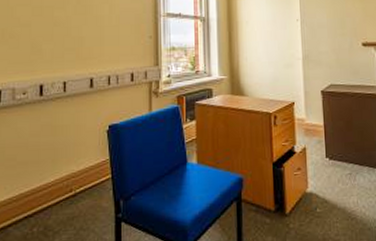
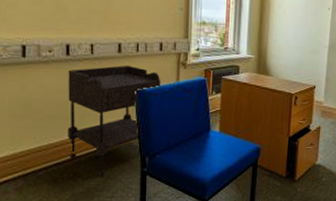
side table: none [38,99,134,228] -> present [67,65,161,177]

